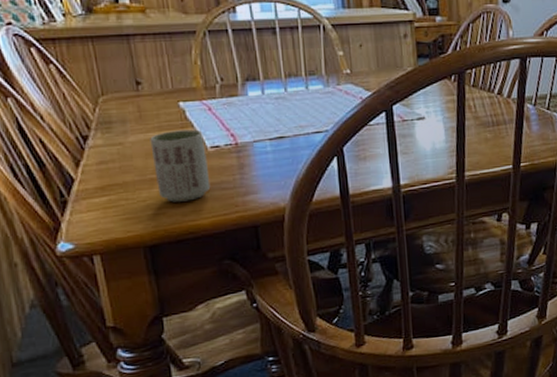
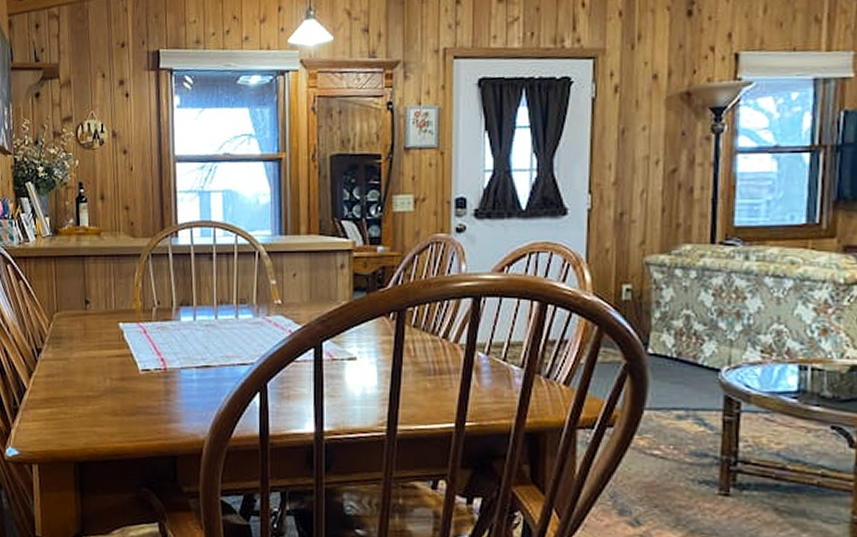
cup: present [150,129,211,202] -> none [90,350,138,422]

